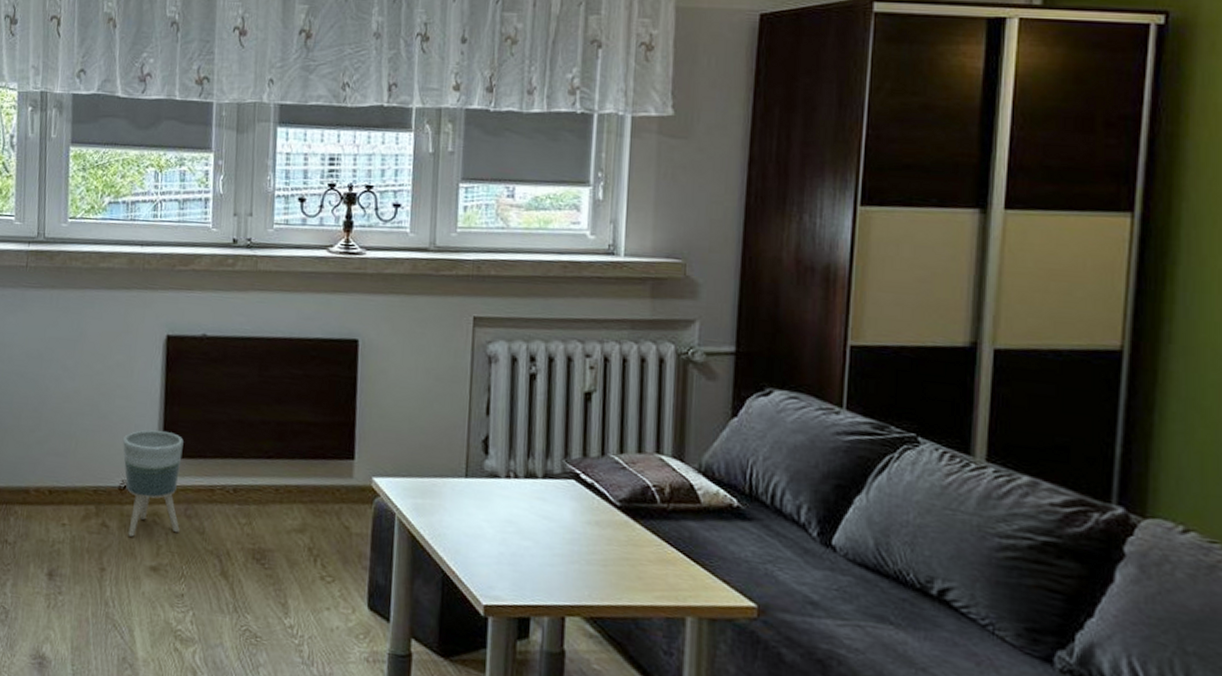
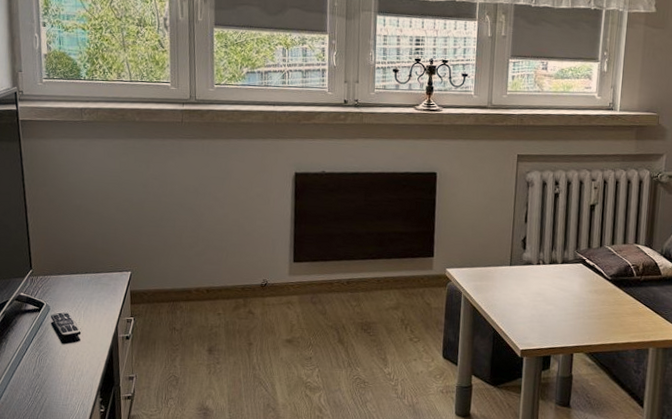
planter: present [122,430,184,537] -> none [262,242,309,320]

